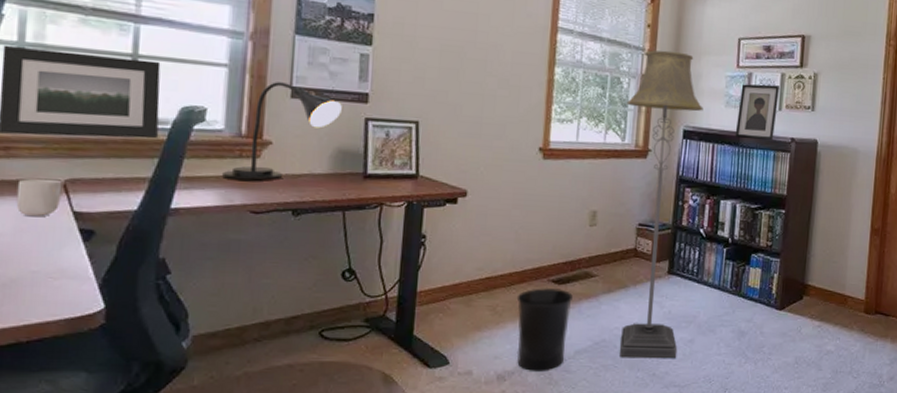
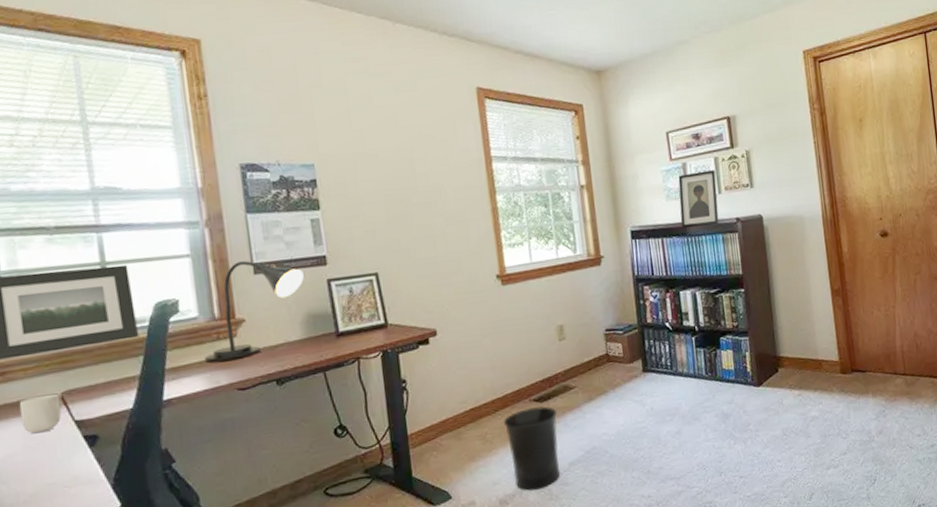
floor lamp: present [620,50,704,359] -> none [571,156,668,462]

